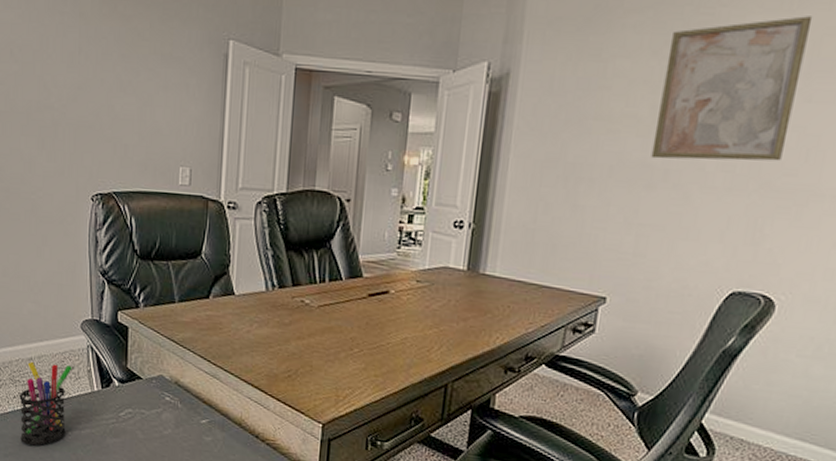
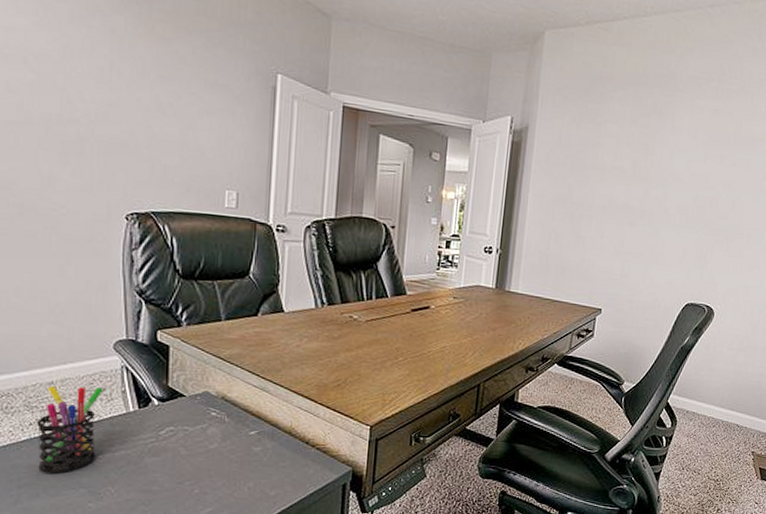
wall art: present [651,16,813,161] -> none [632,104,736,208]

